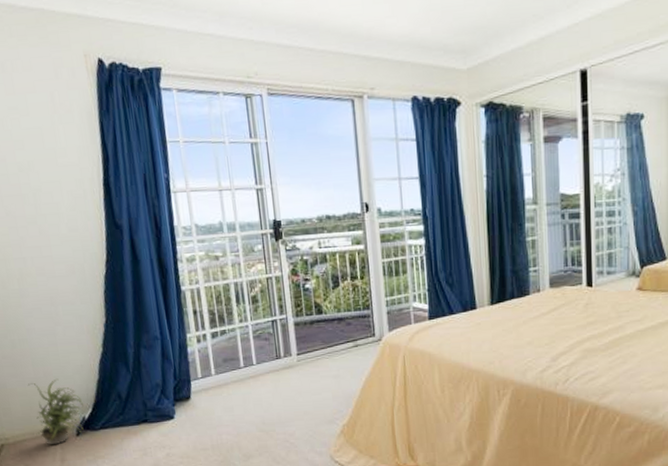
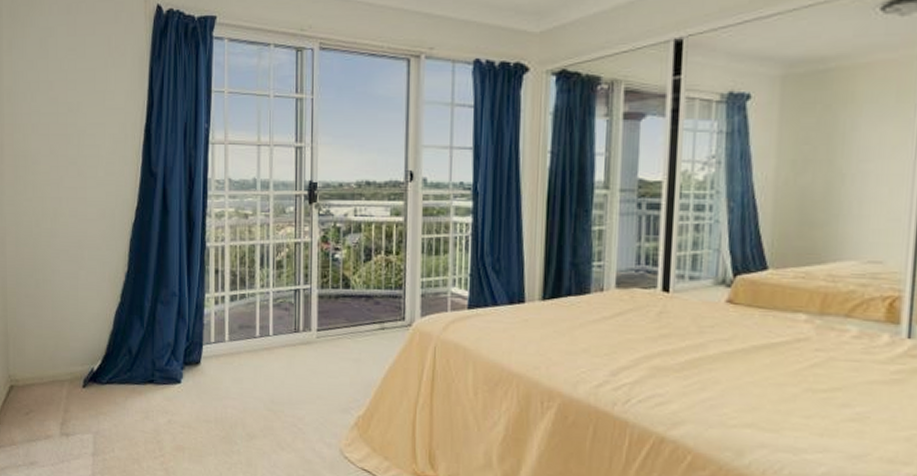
potted plant: present [27,378,84,445] -> none [44,324,94,394]

